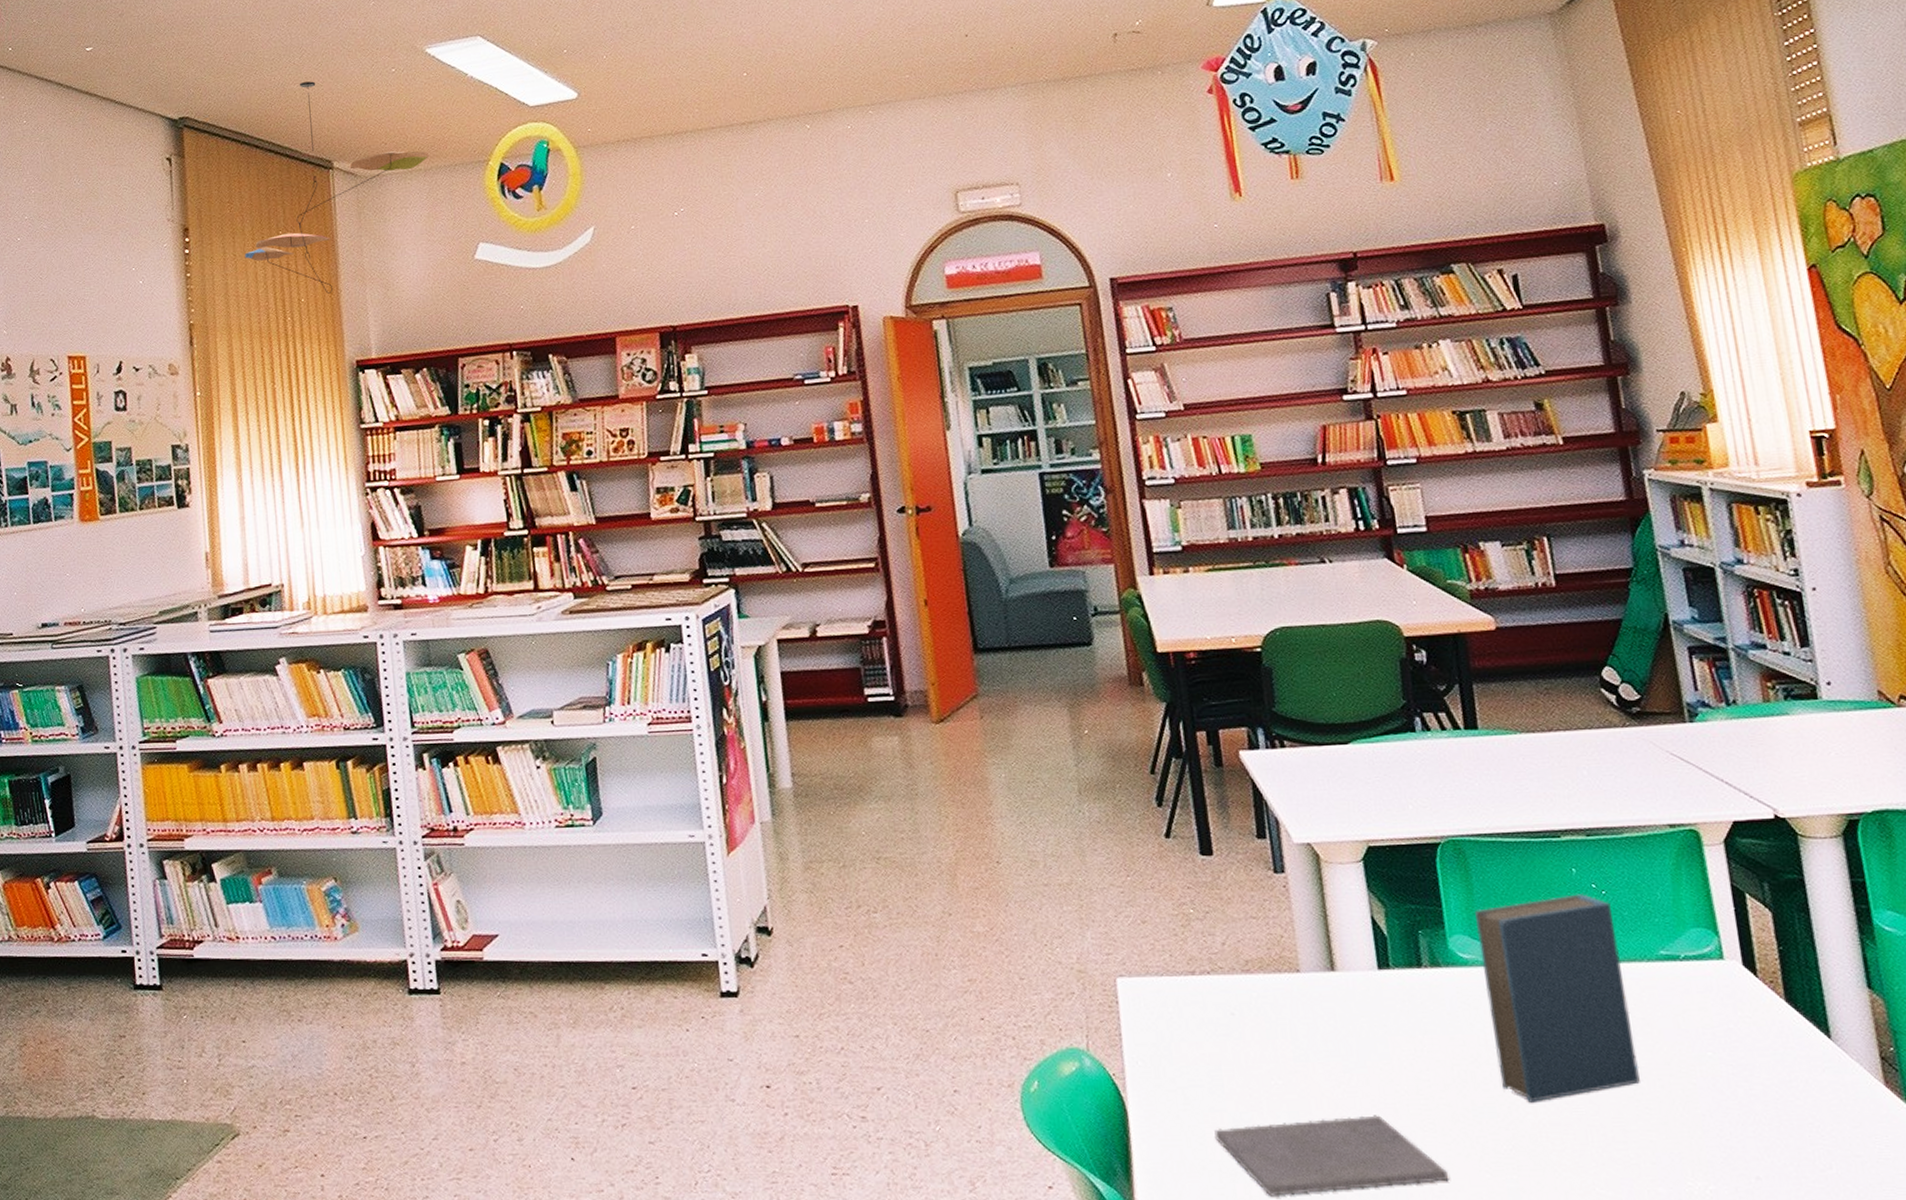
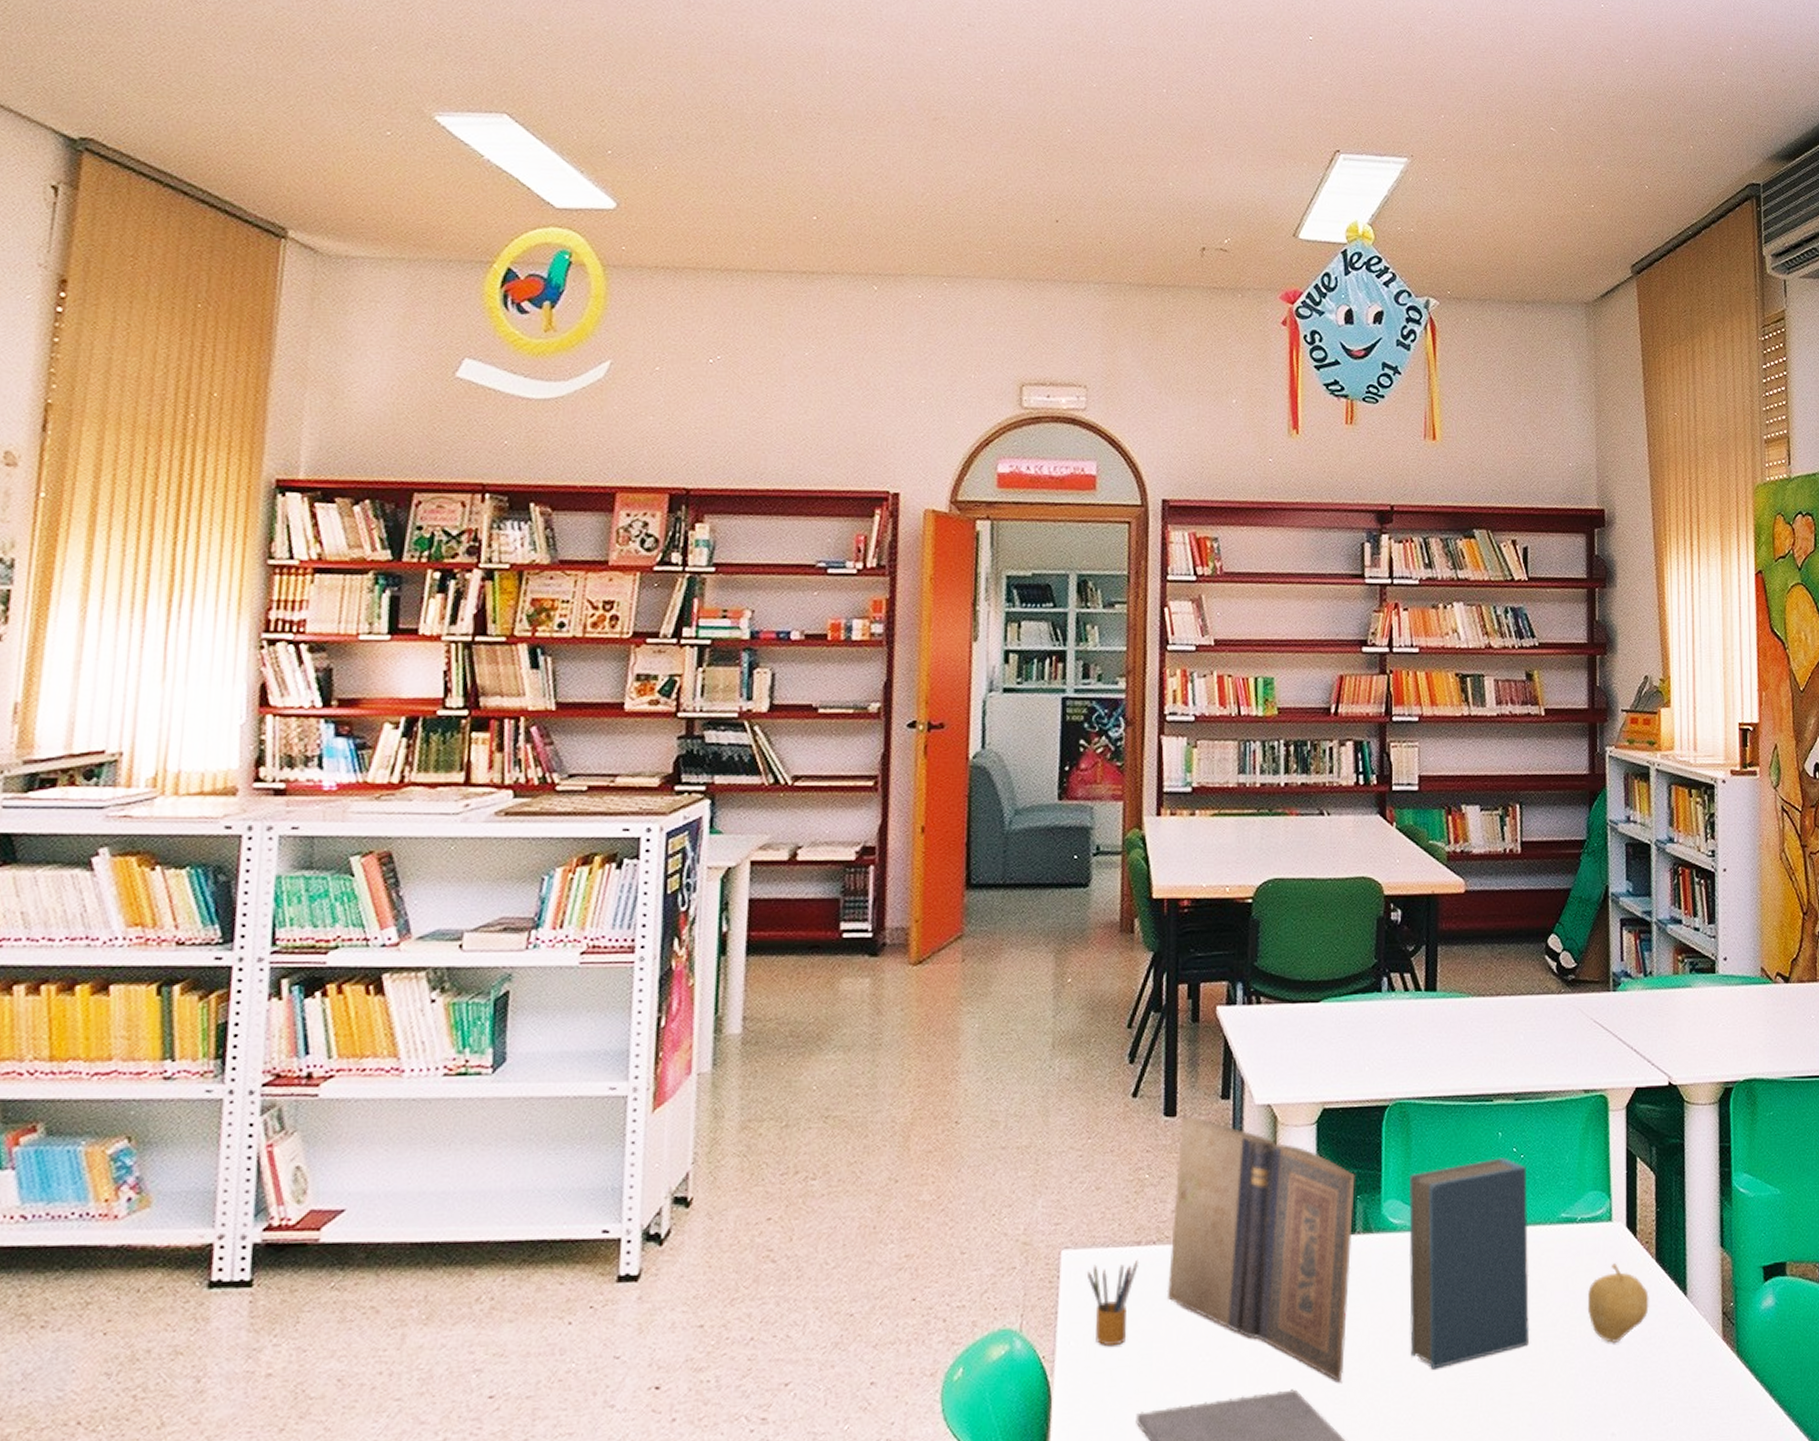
ceiling mobile: present [245,81,430,294] -> none [143,125,419,392]
pencil box: none [1145,987,1197,1067] -> present [1088,1259,1140,1346]
book: none [1219,853,1429,1109] -> present [1167,1115,1355,1381]
fruit: none [1705,1003,1784,1086] -> present [1588,1263,1649,1344]

